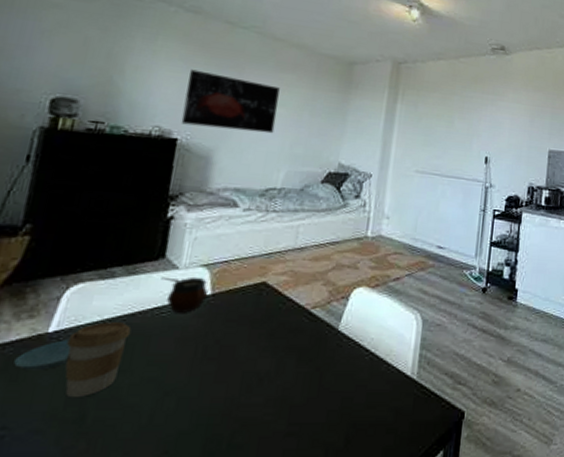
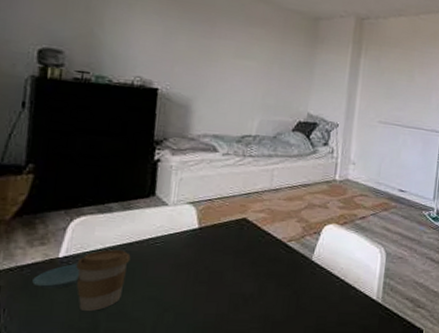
gourd: present [161,276,208,313] -> none [153,212,196,243]
wall art: present [181,69,280,134] -> none [160,23,250,85]

